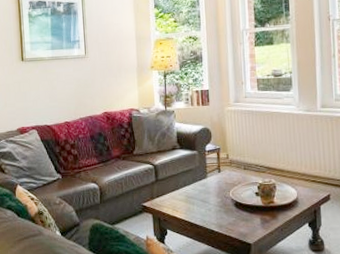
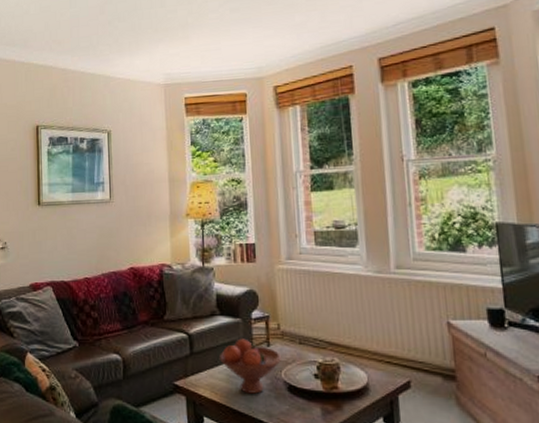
fruit bowl: none [179,167,230,210] -> present [218,338,282,394]

